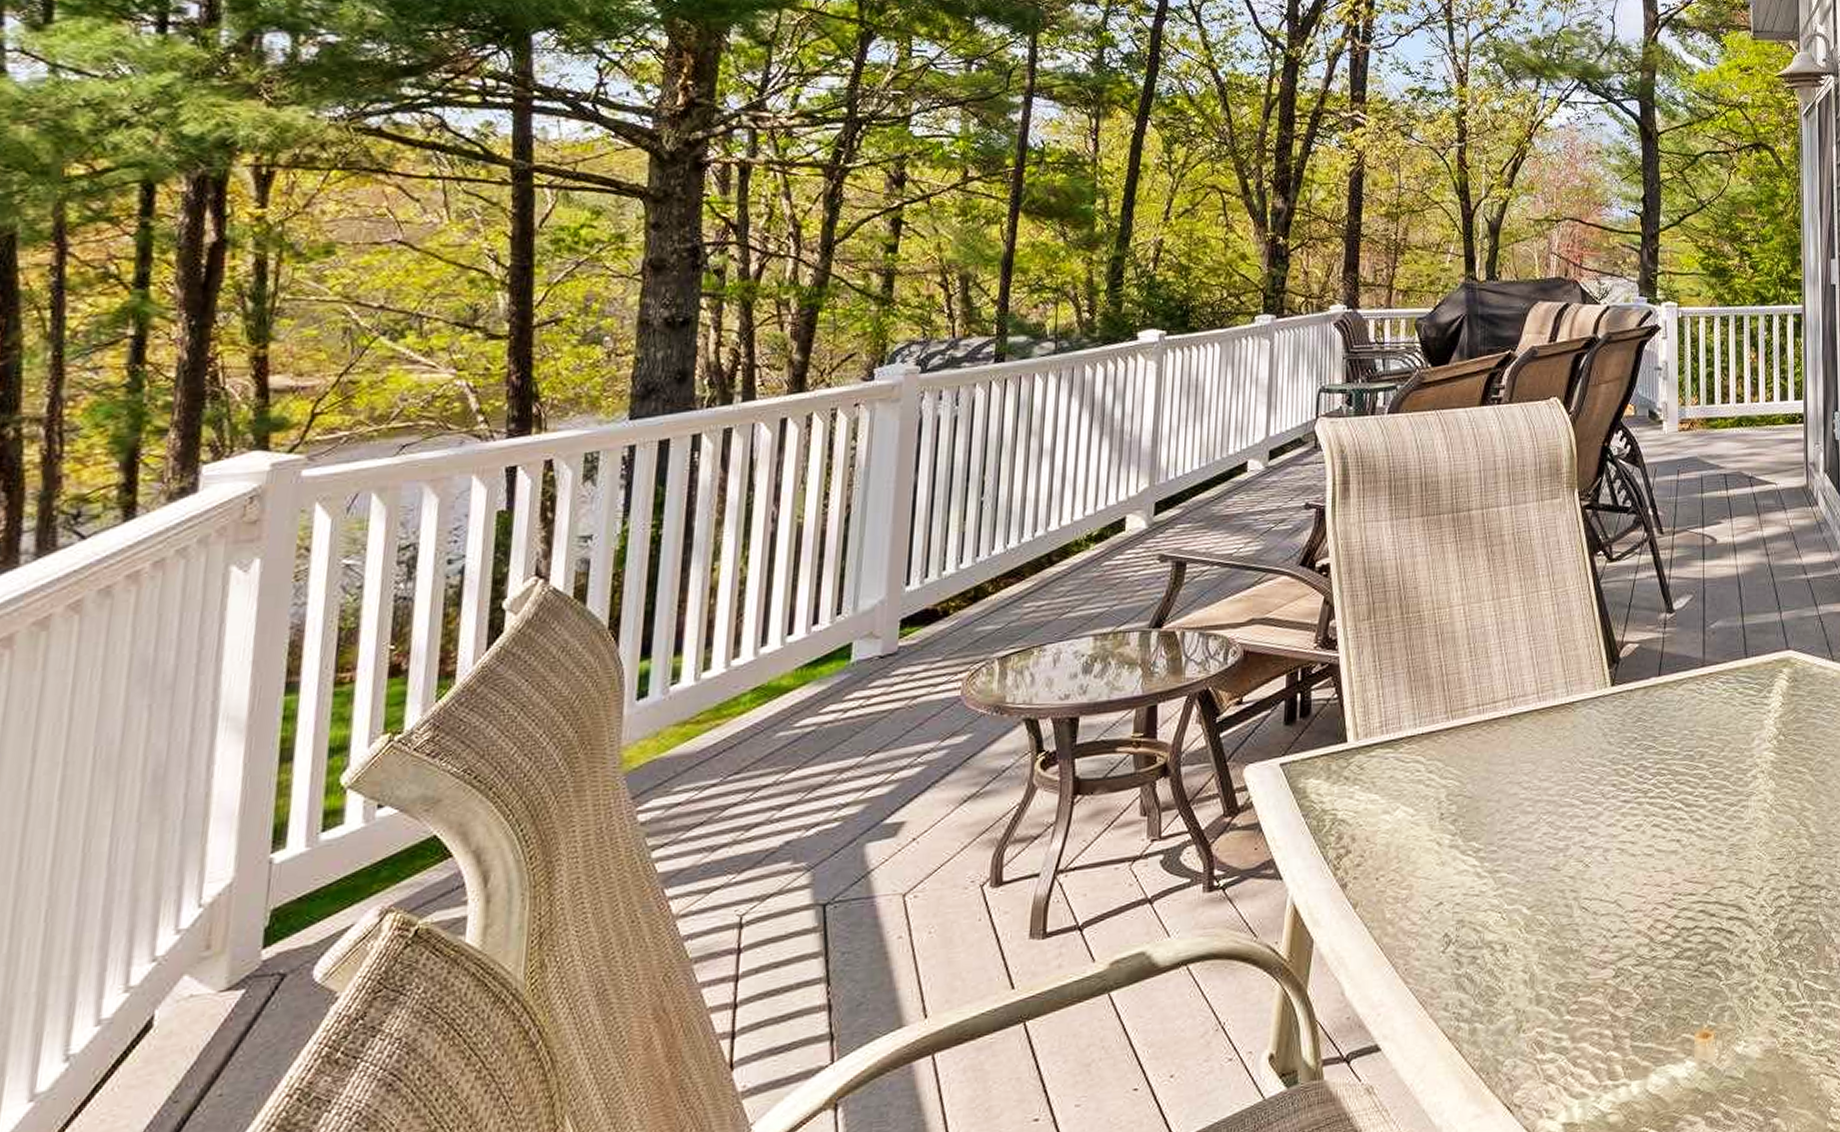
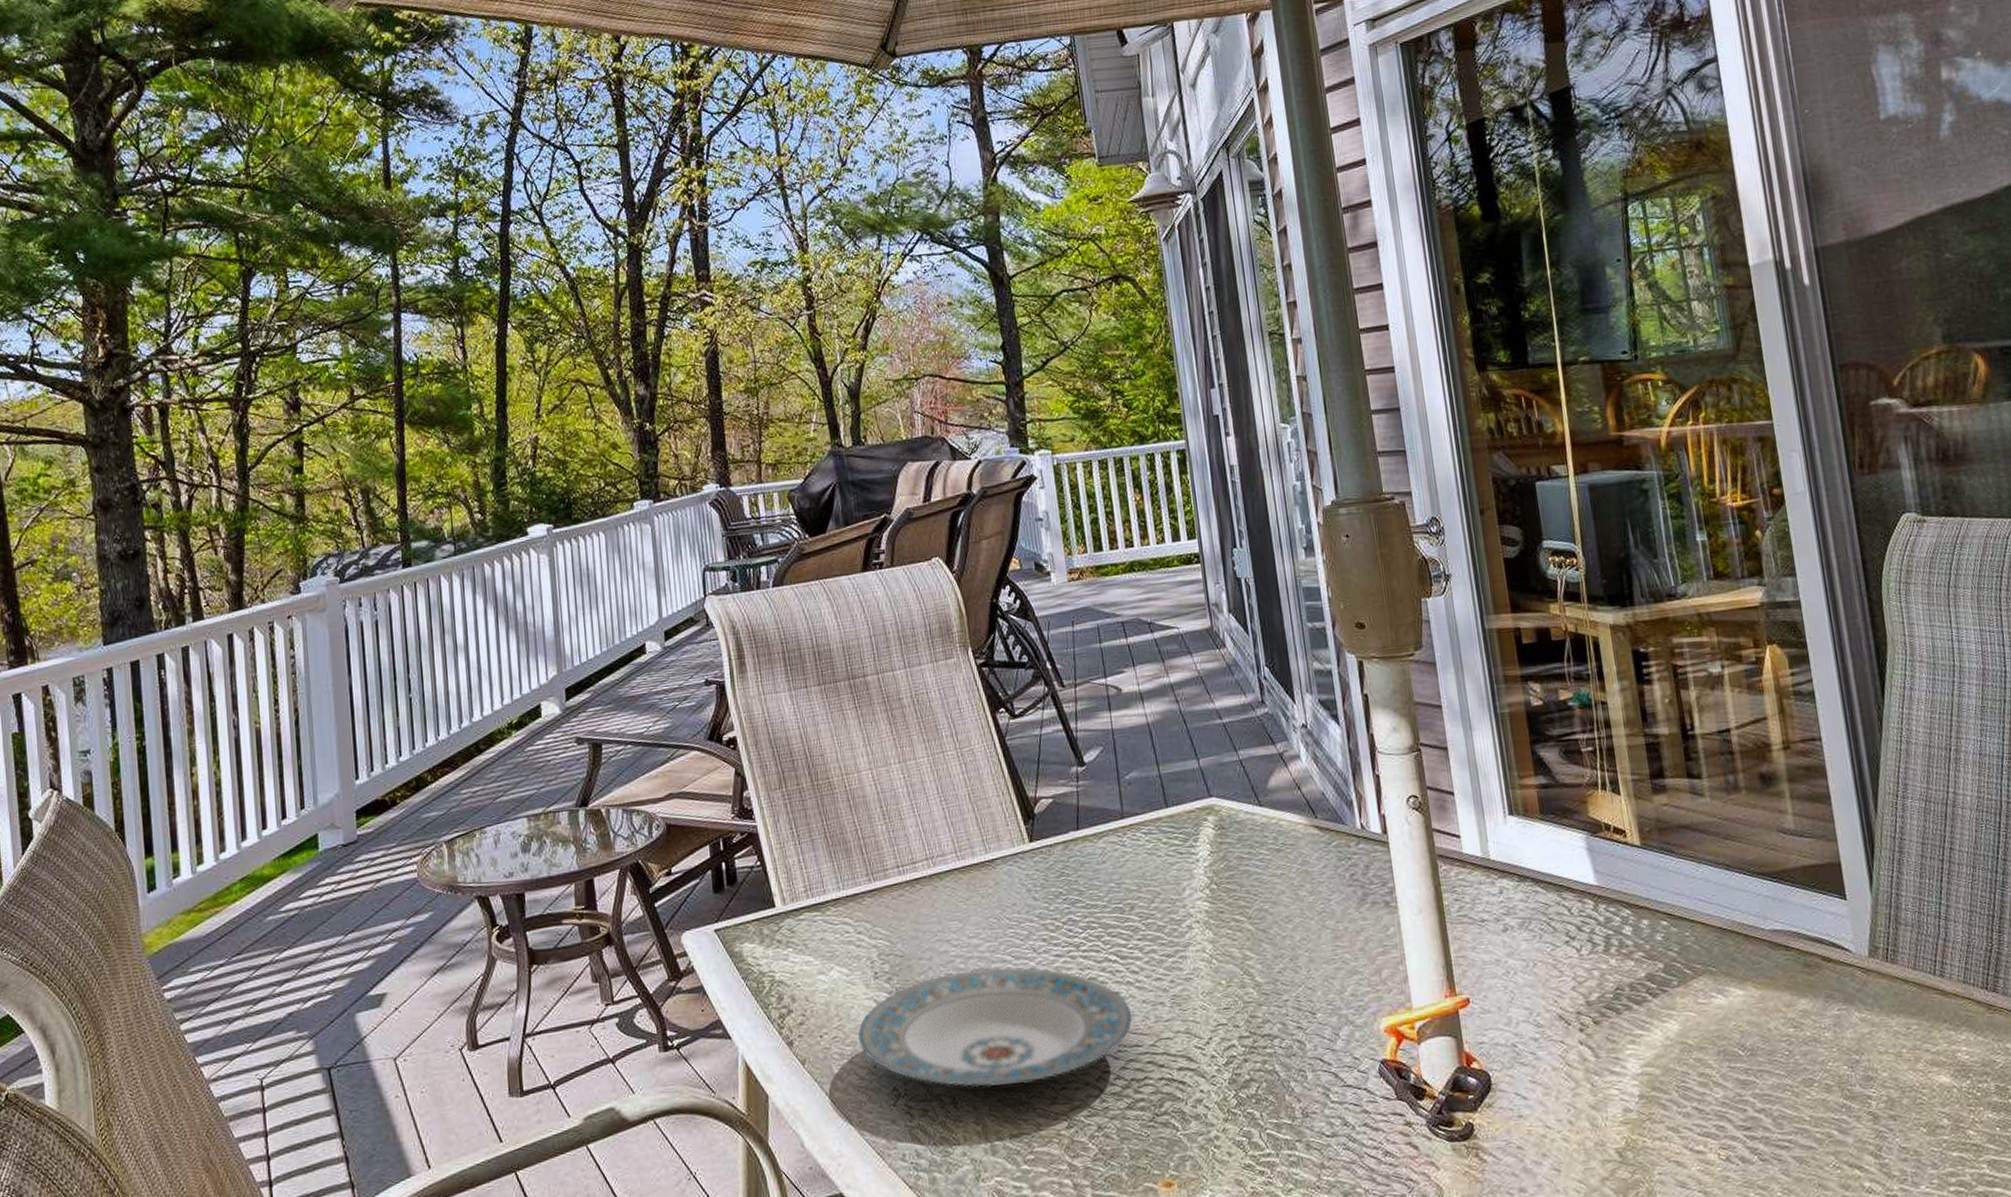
plate: none [1415,811,1690,935] -> present [857,967,1133,1088]

